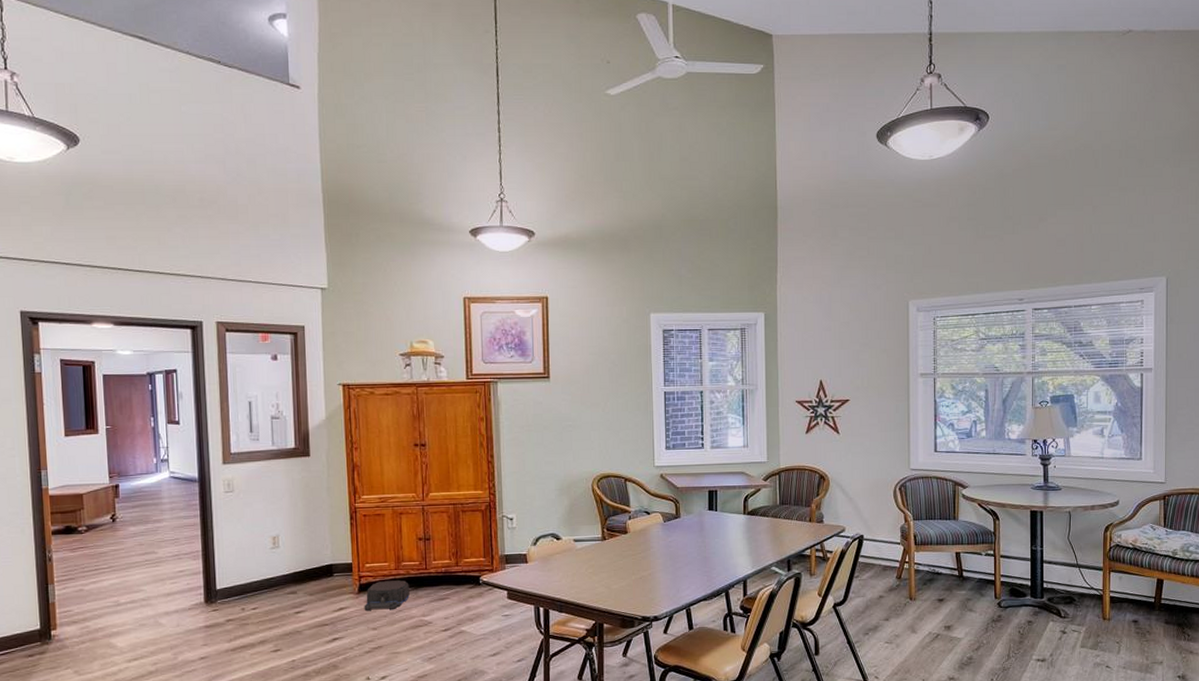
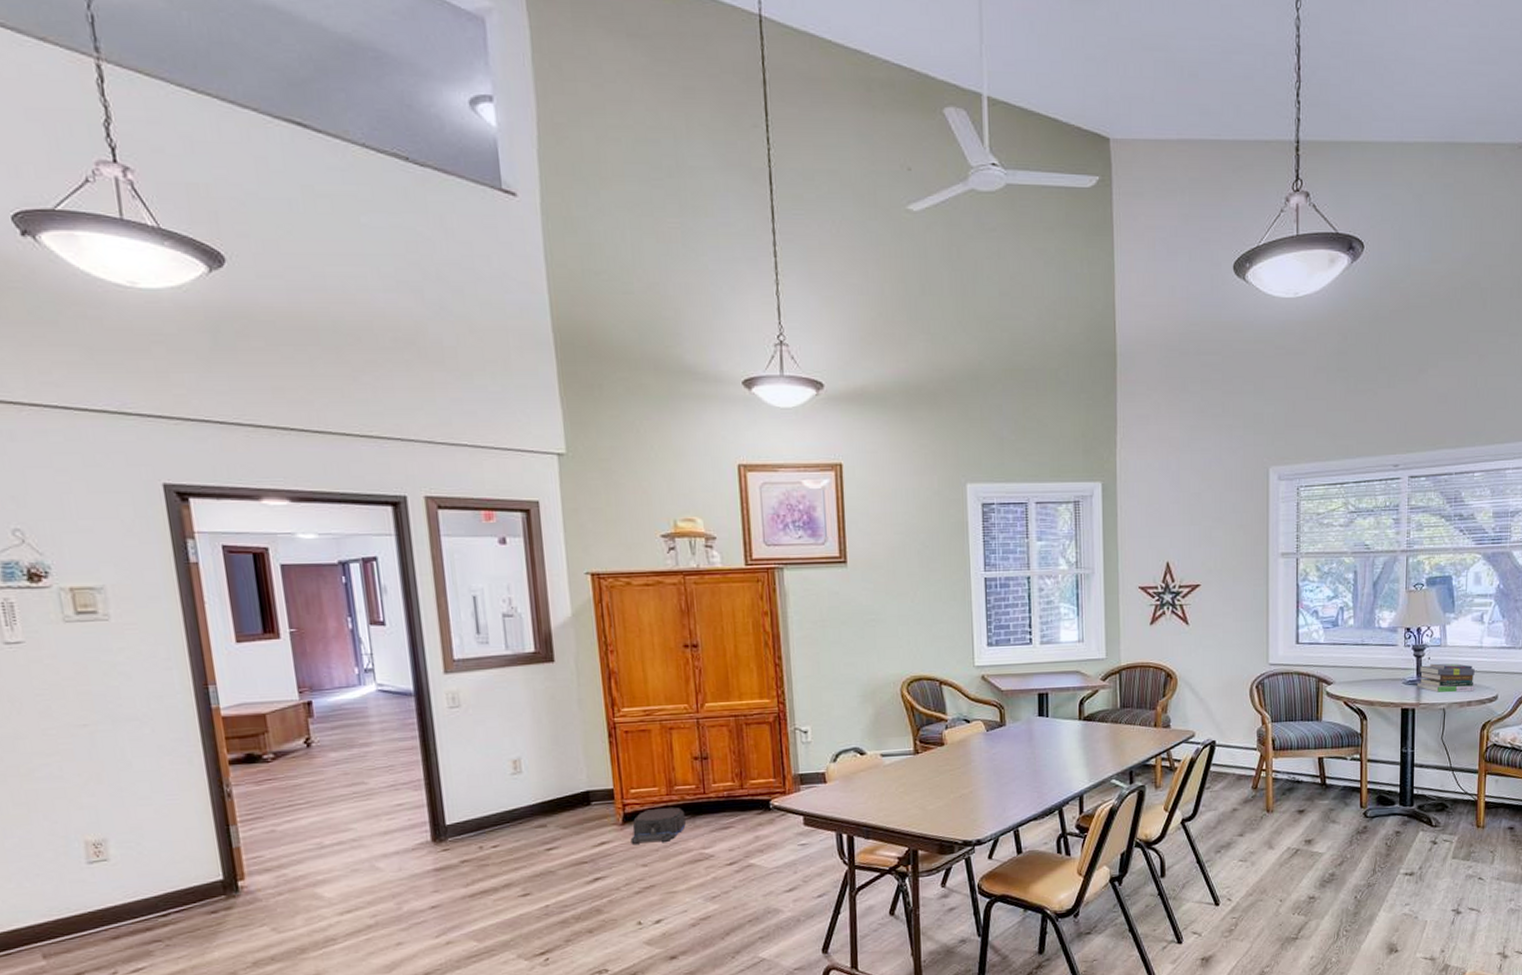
books: none [1044,471,1097,498] -> present [1416,663,1475,693]

